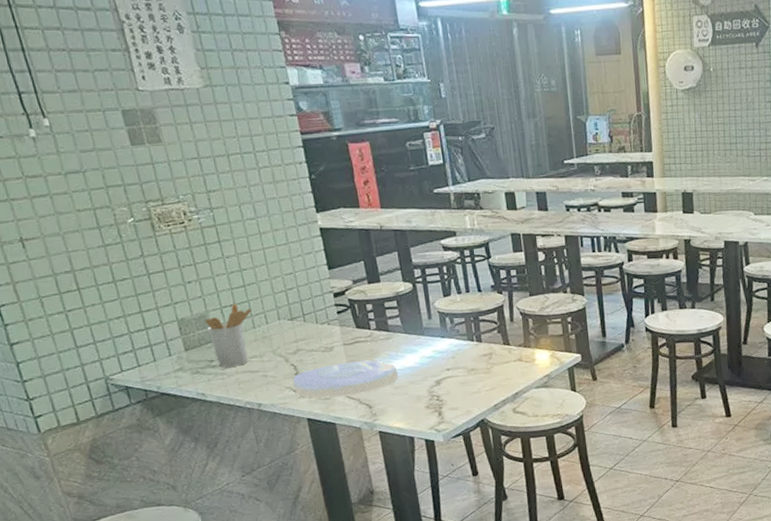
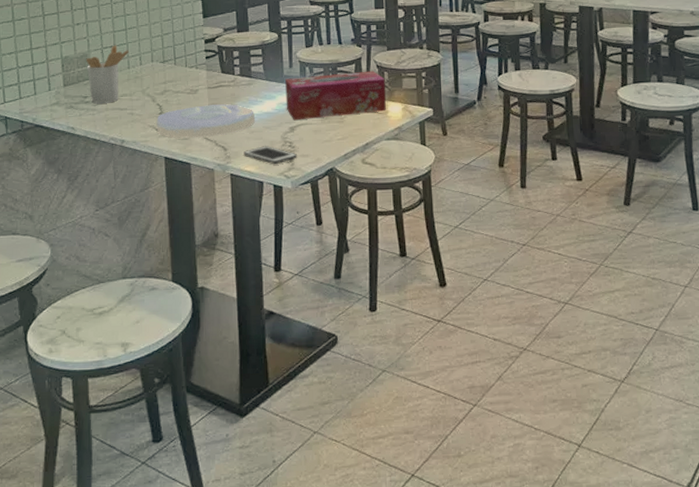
cell phone: none [390,401,447,420] -> present [244,146,298,165]
tissue box: none [425,318,533,374] -> present [285,70,386,121]

